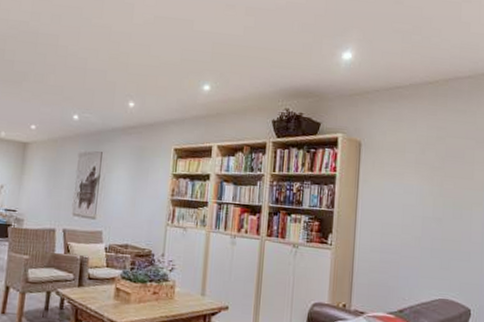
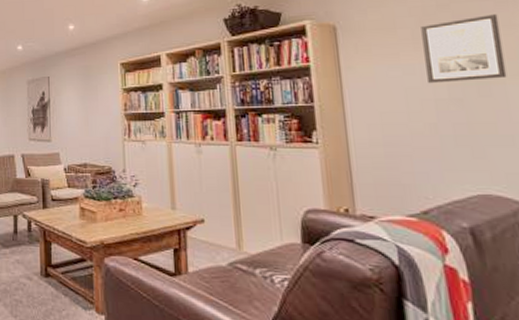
wall art: none [420,151,476,206] -> present [421,14,507,84]

